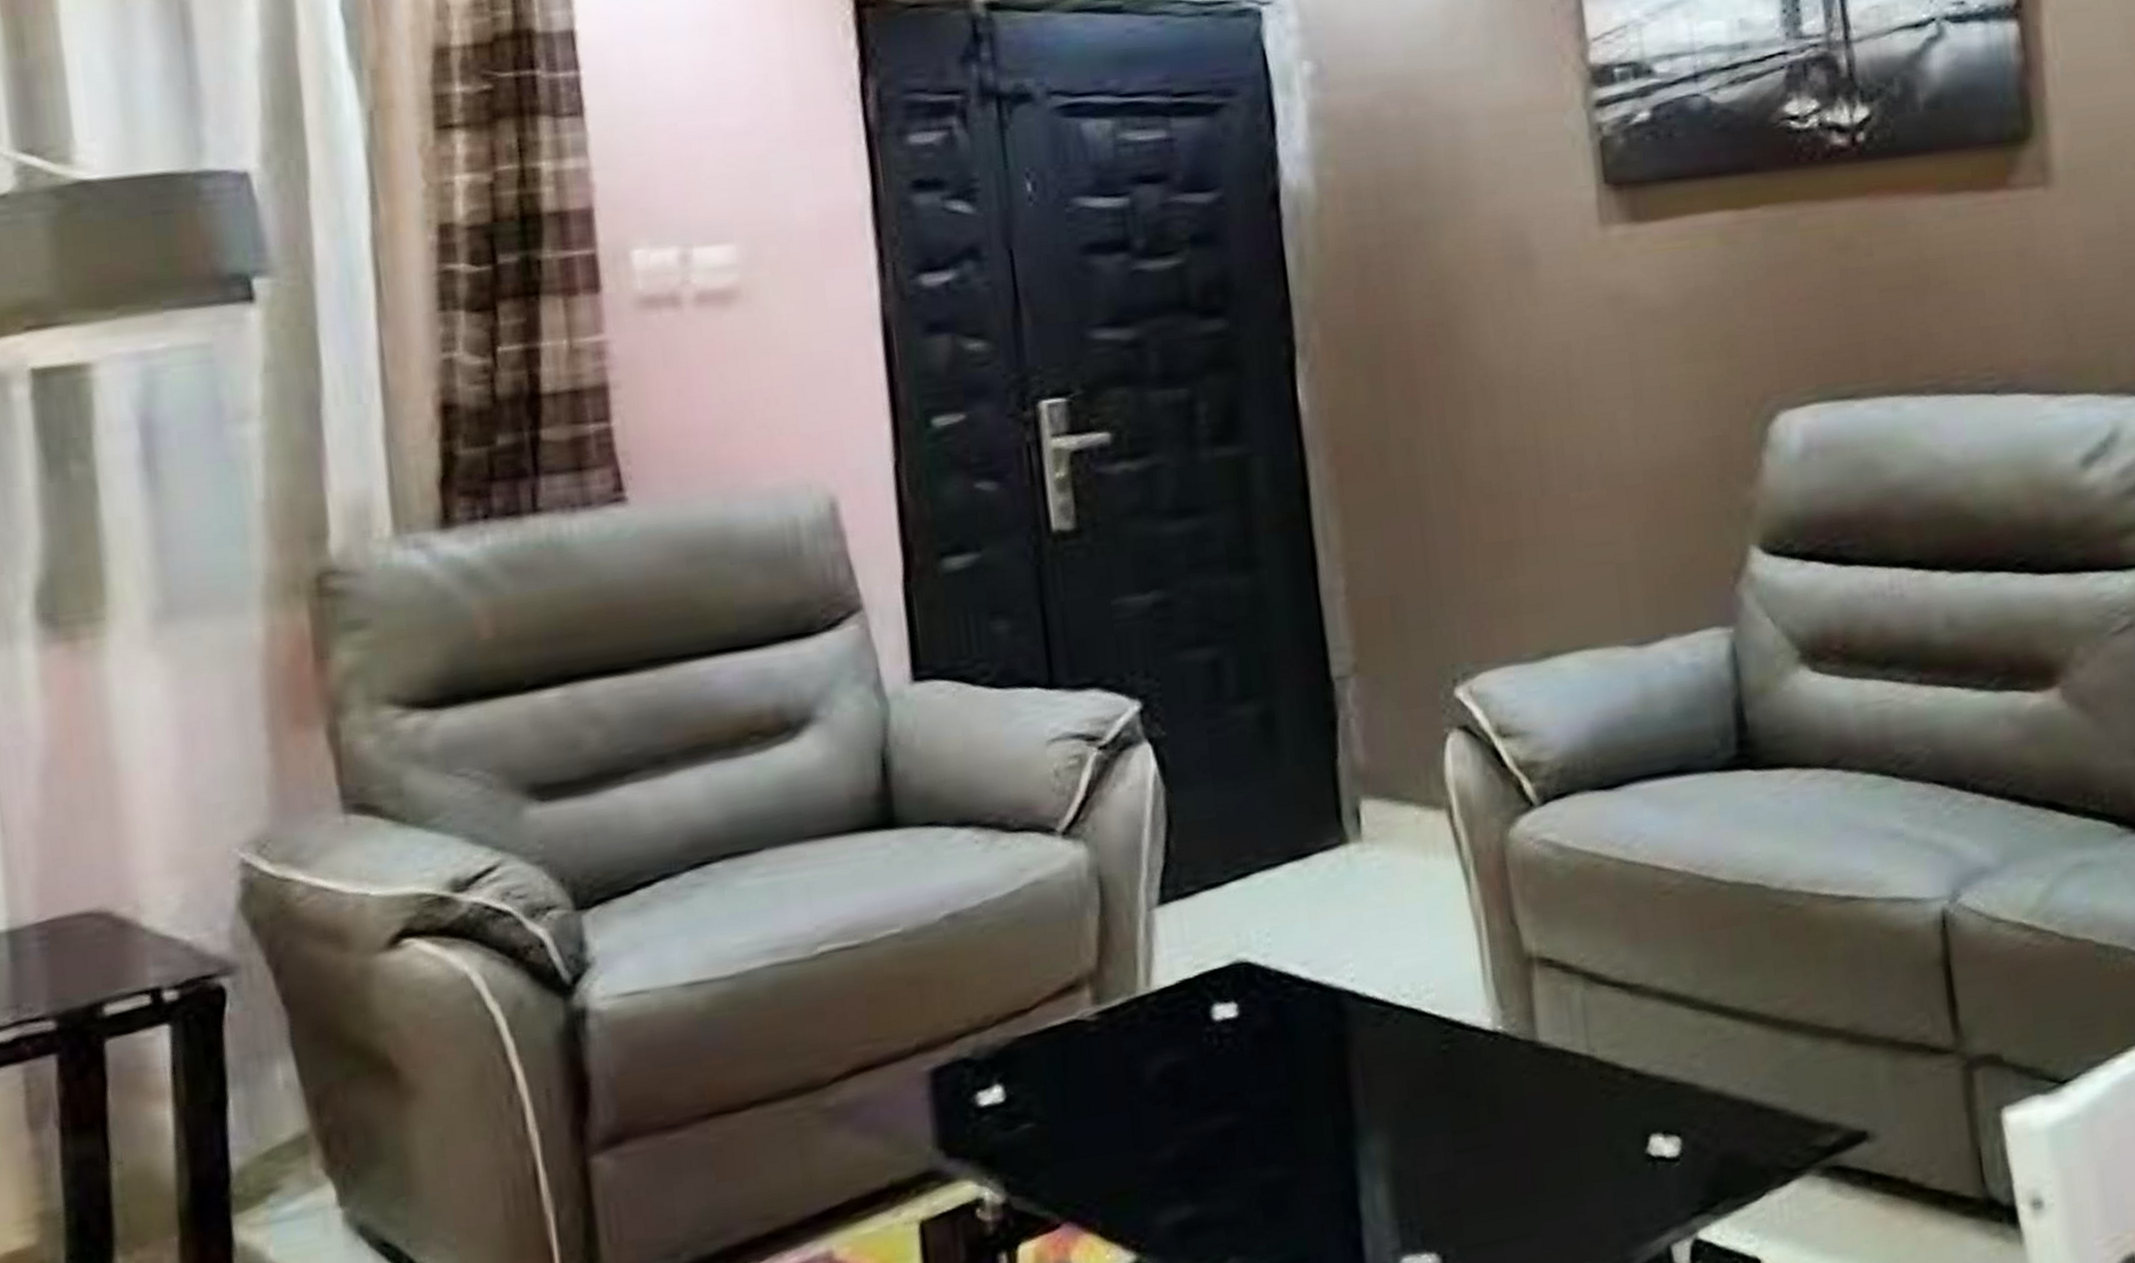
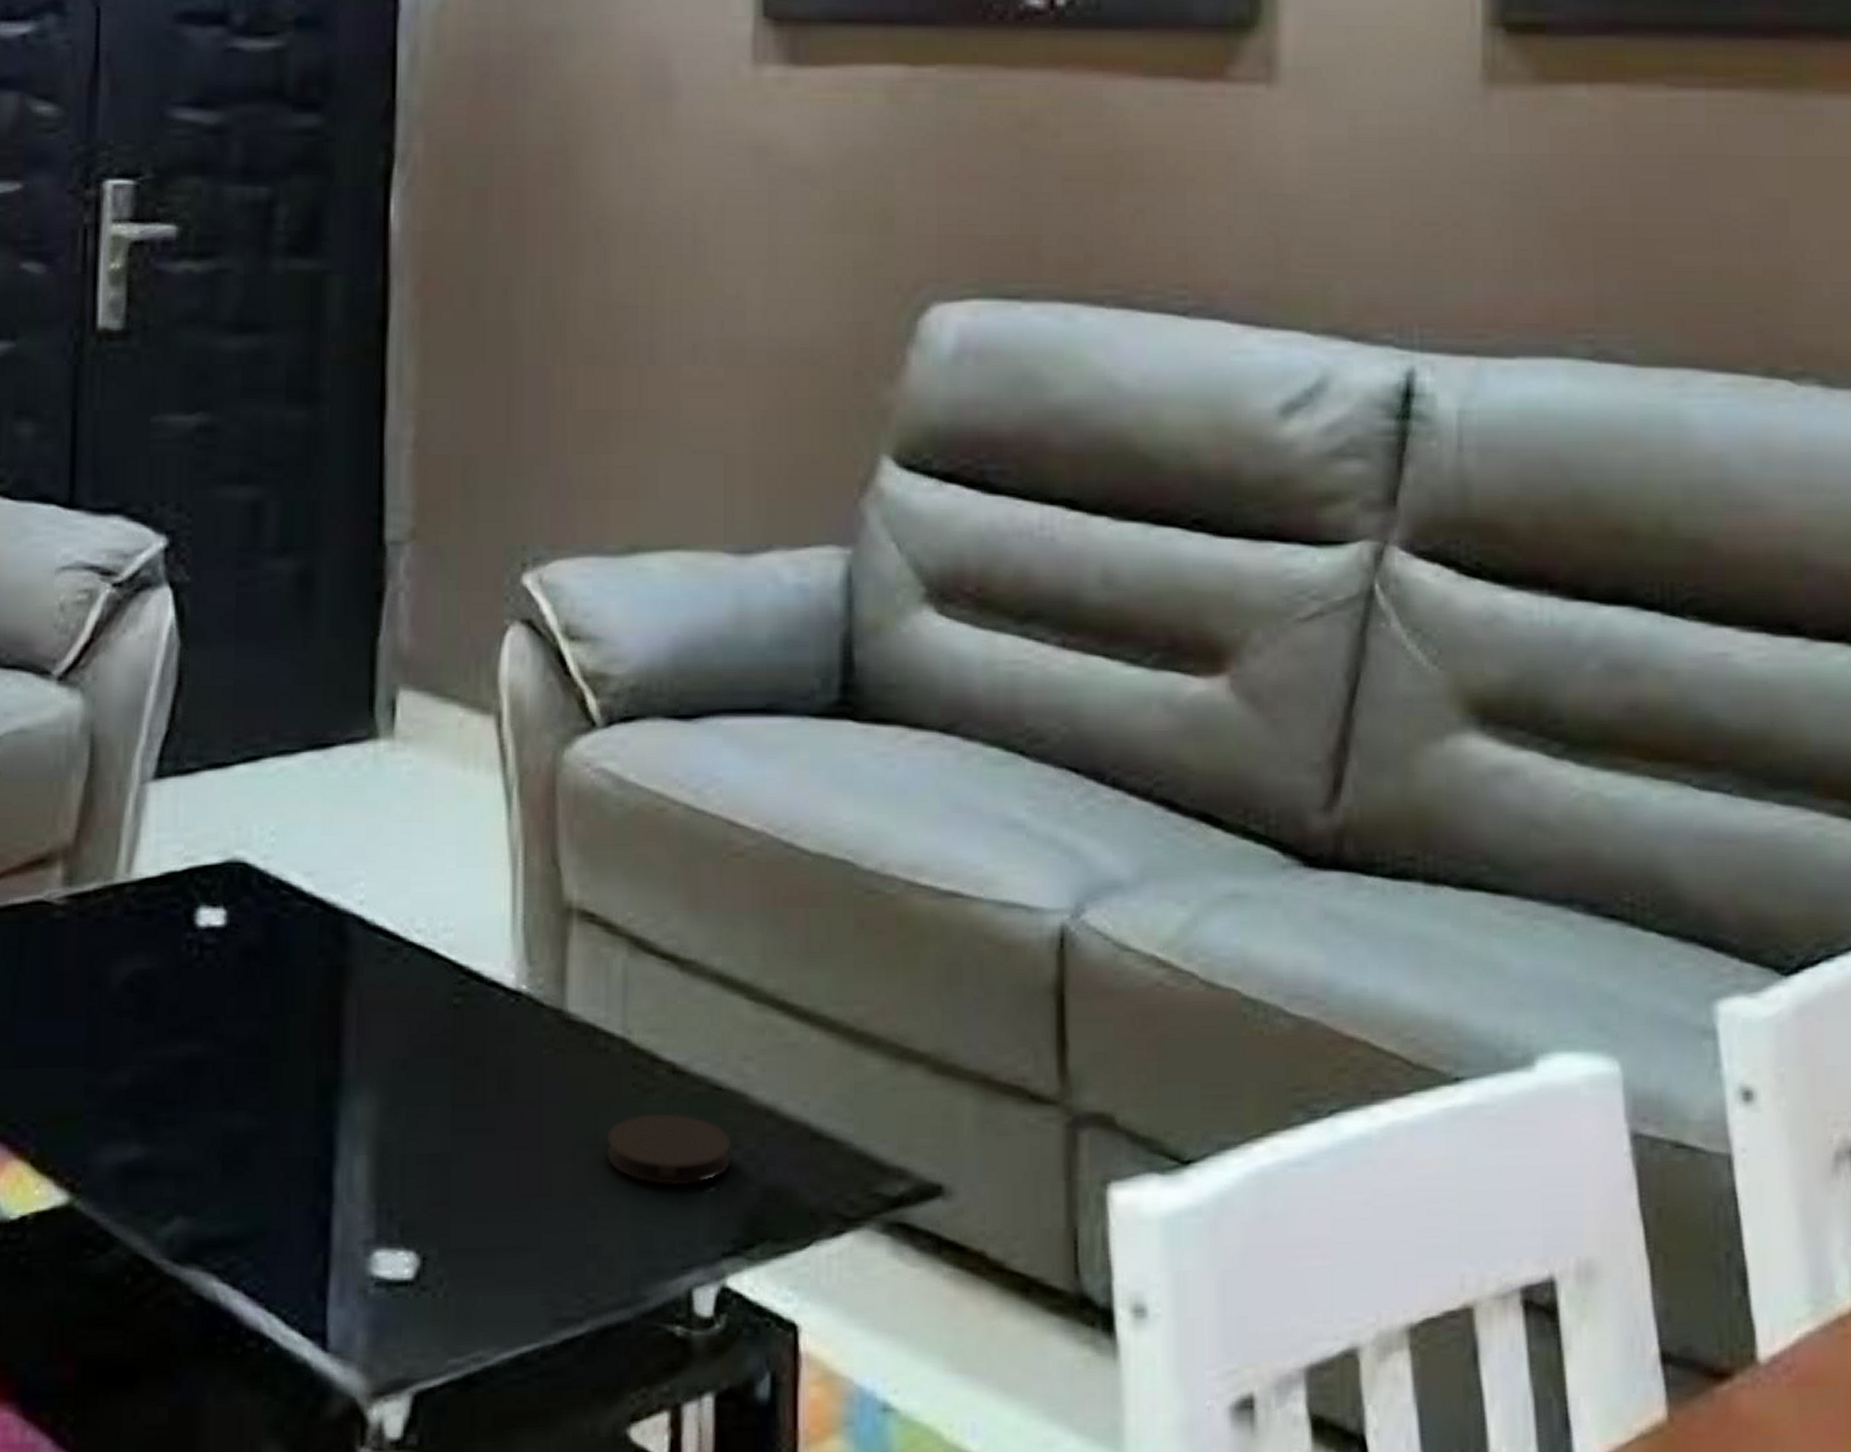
coaster: none [1584,1108,1691,1169] -> present [606,1113,731,1186]

